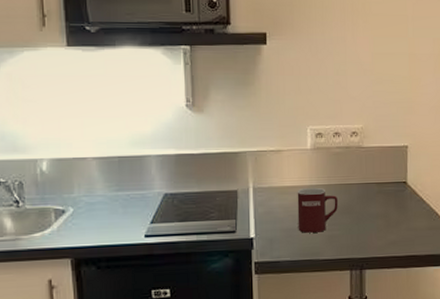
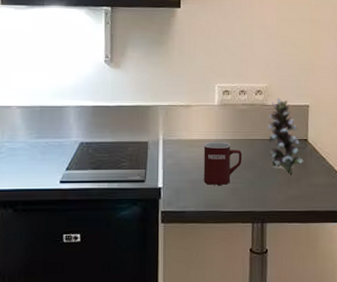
flower: none [364,139,403,219] -> present [268,98,304,174]

